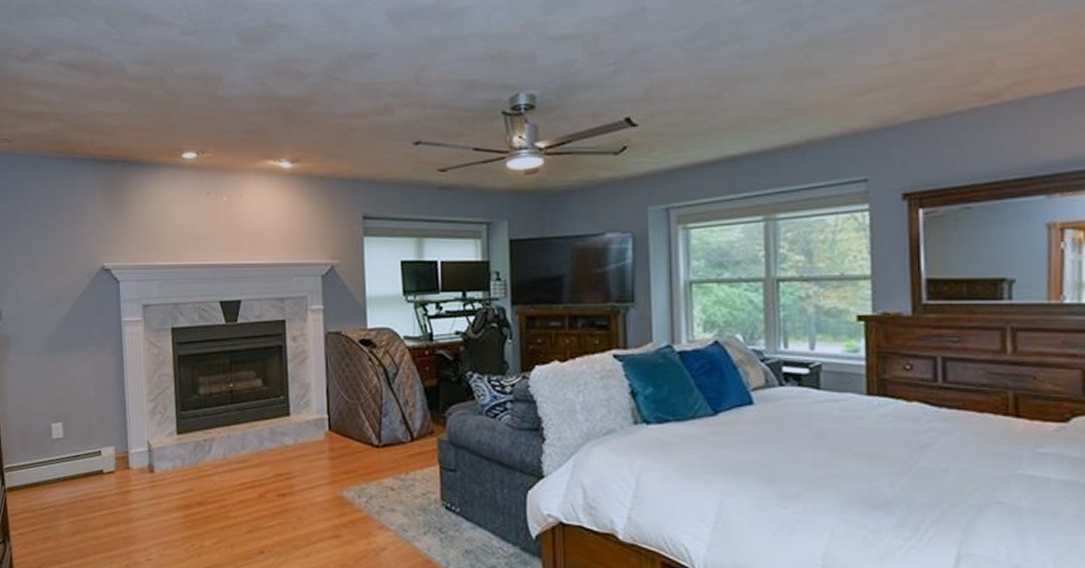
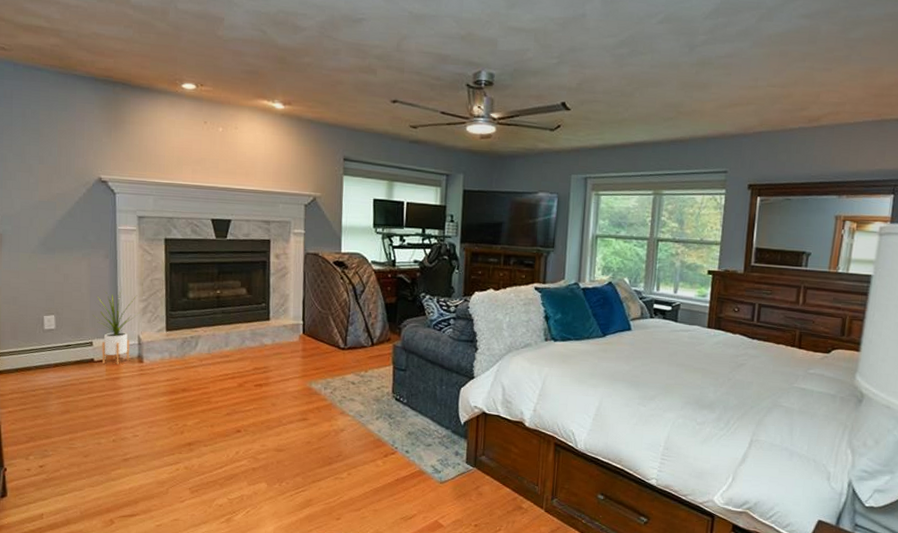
house plant: none [100,389,148,476] -> present [93,289,139,364]

